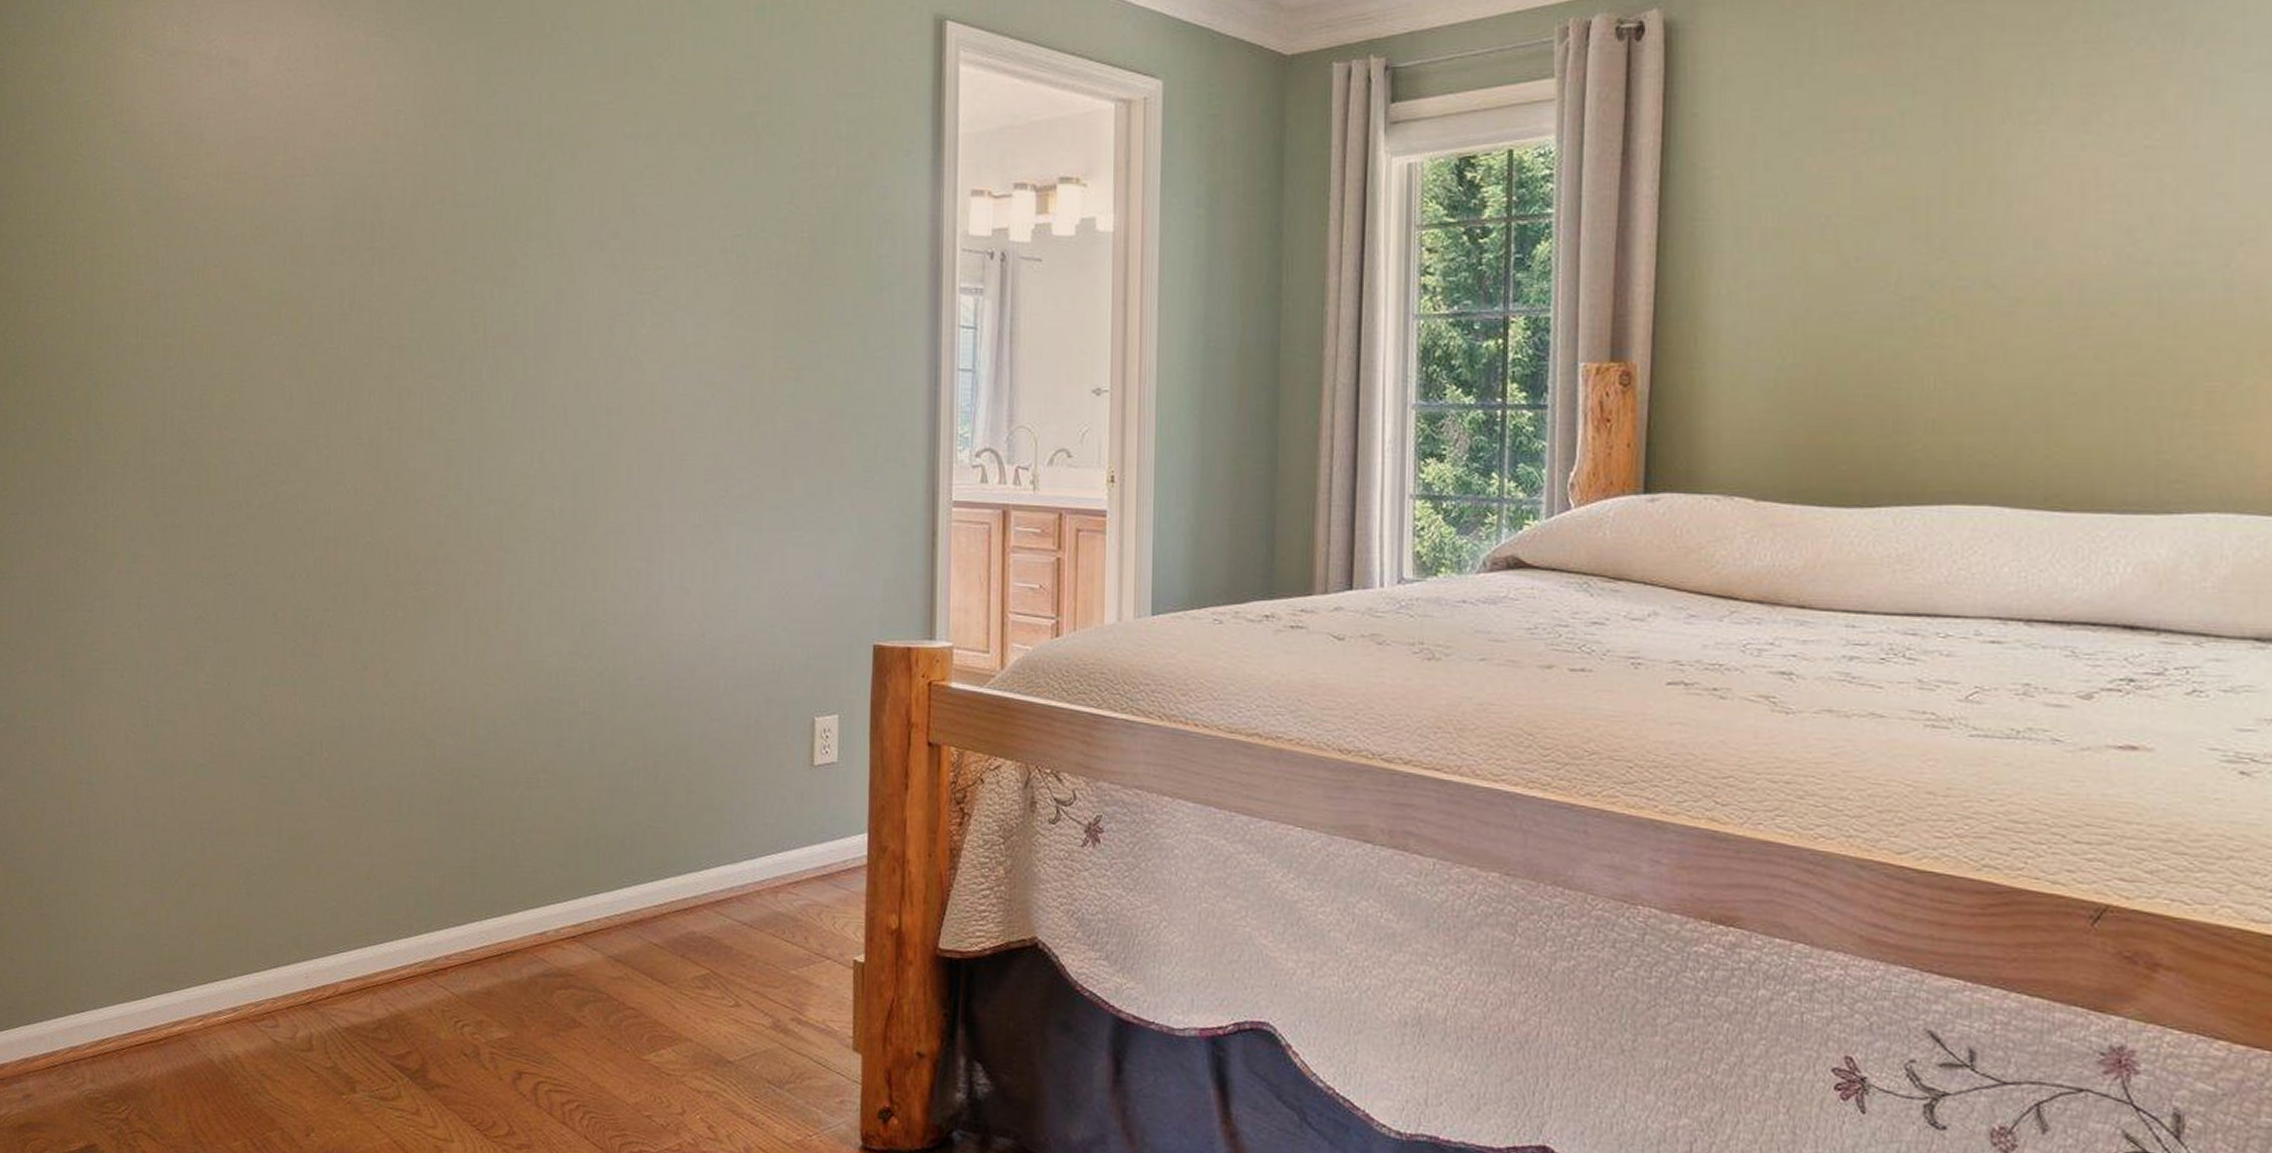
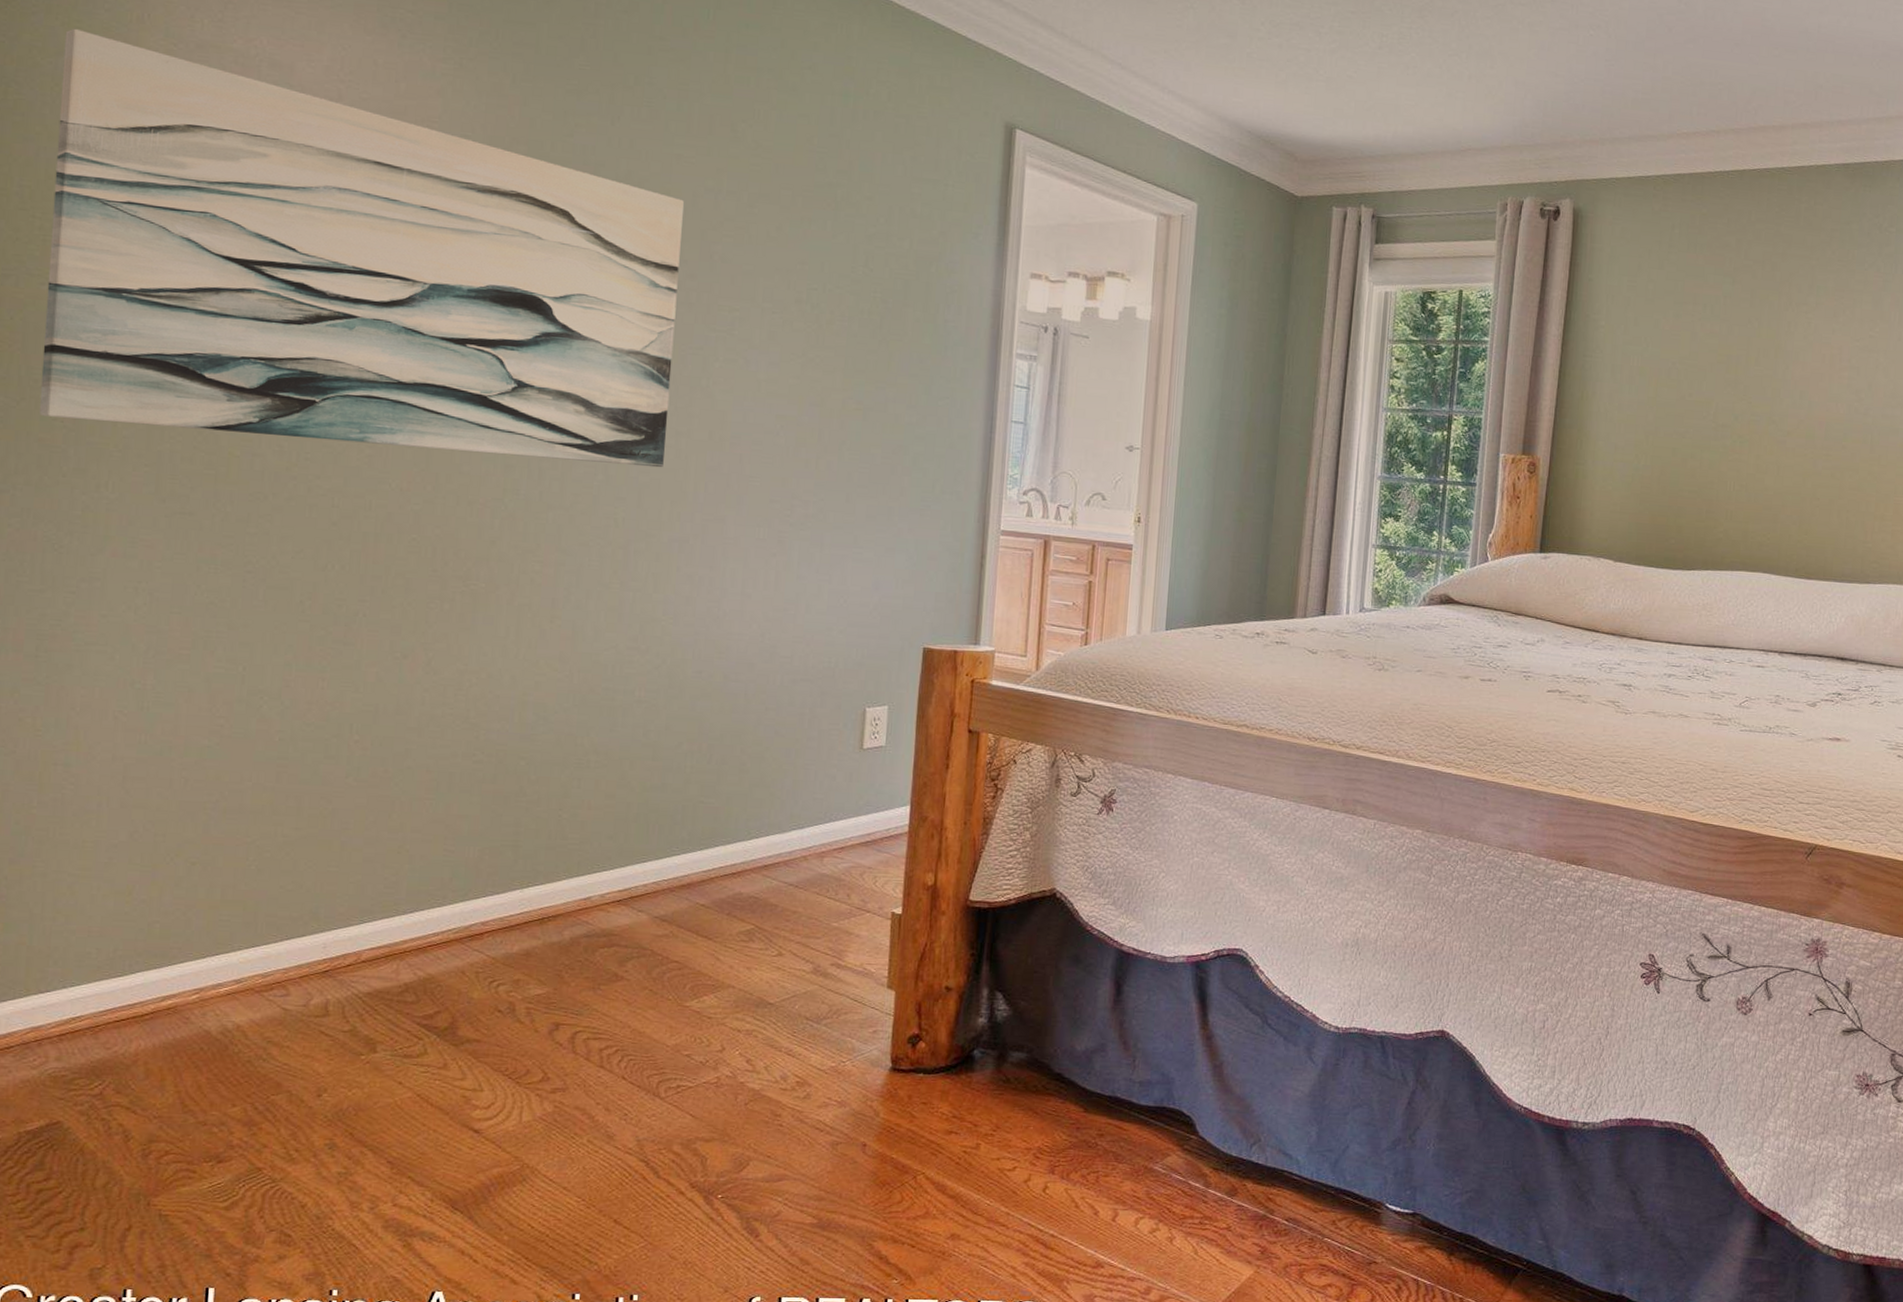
wall art: none [57,53,604,451] -> present [39,28,684,468]

